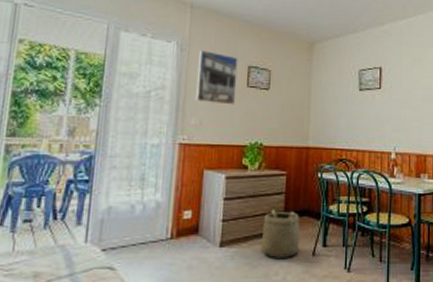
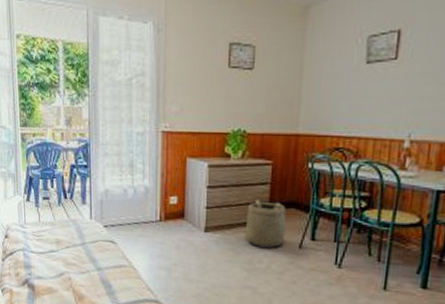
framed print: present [195,50,238,105] -> none [175,29,218,89]

